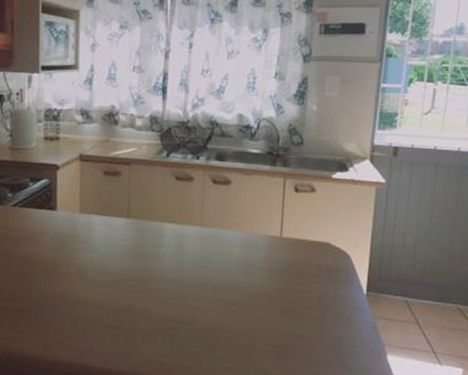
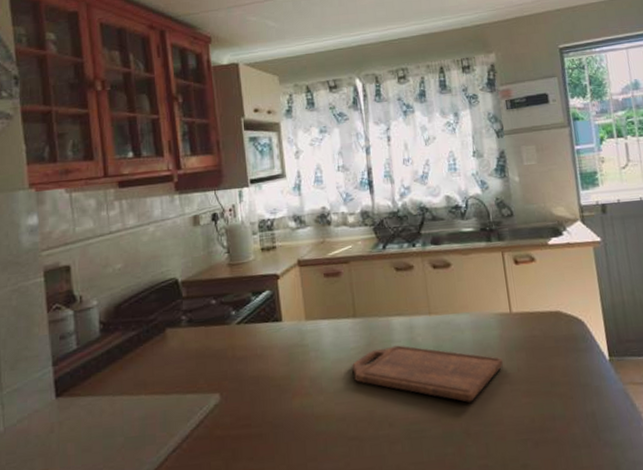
cutting board: none [118,250,265,311] -> present [352,345,504,402]

